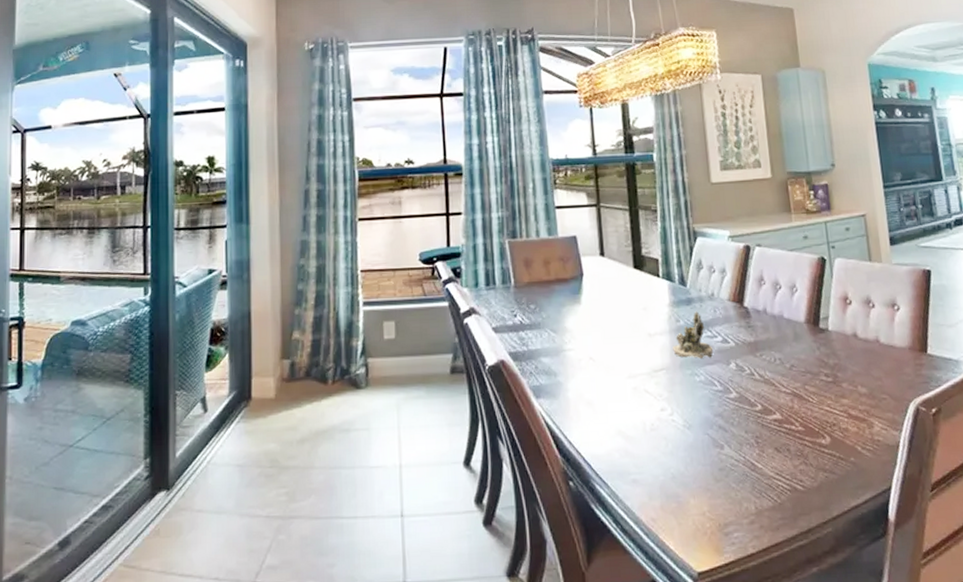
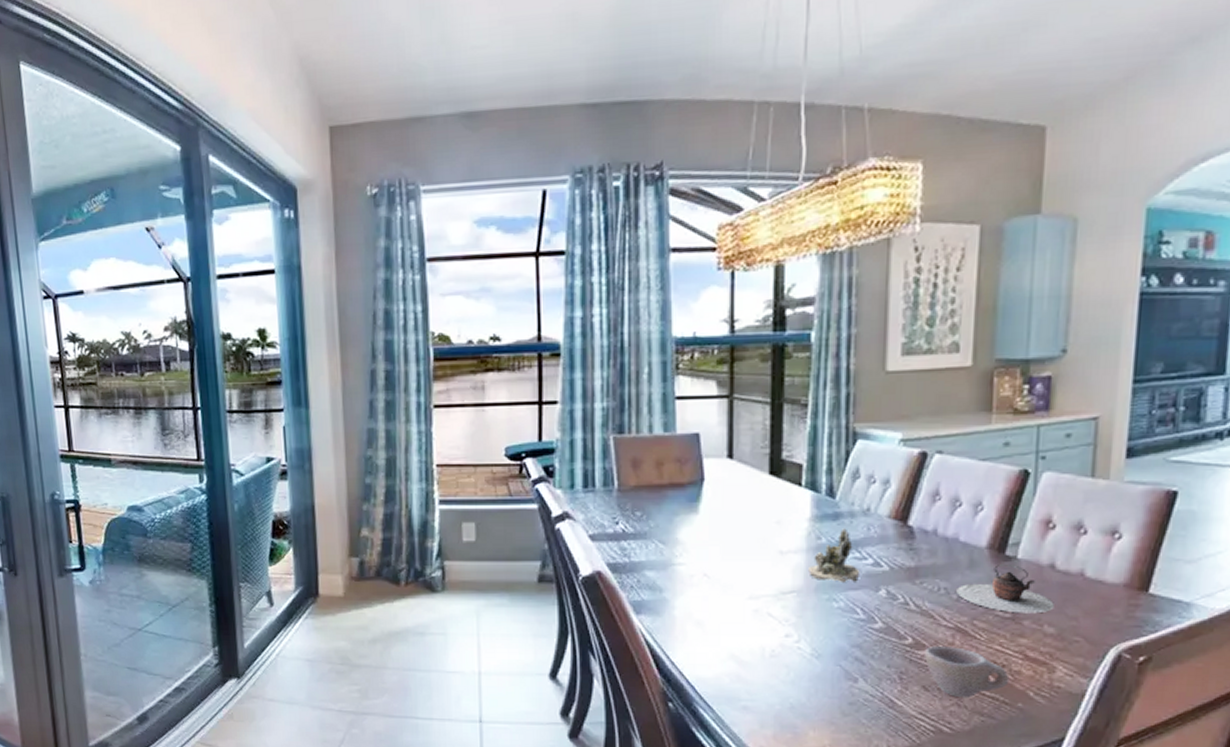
cup: none [772,409,841,457] -> present [923,645,1010,698]
teapot: none [787,335,863,377] -> present [955,563,1054,614]

